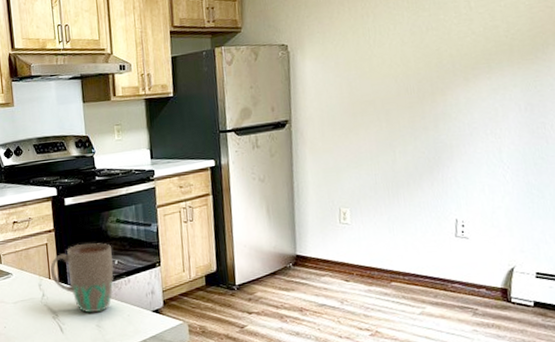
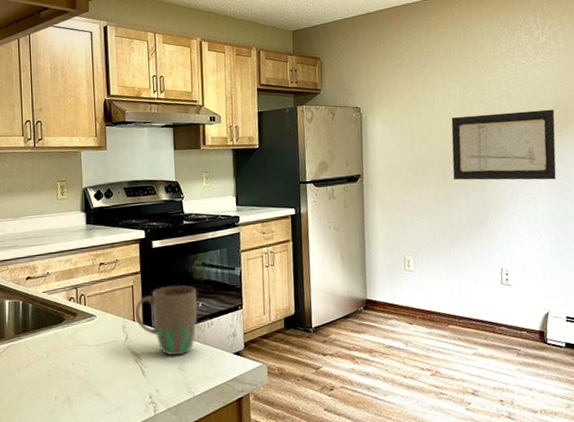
wall art: none [396,31,529,122] -> present [451,109,557,181]

